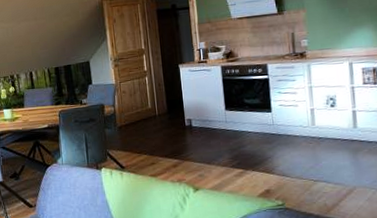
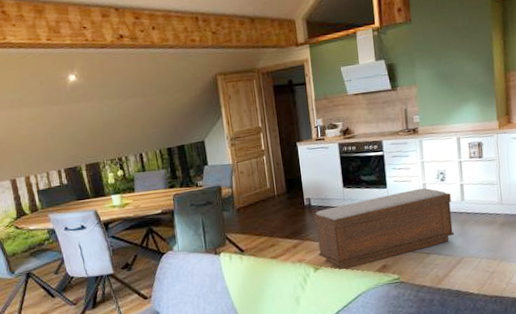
bench: none [195,113,346,191] -> present [314,187,455,269]

